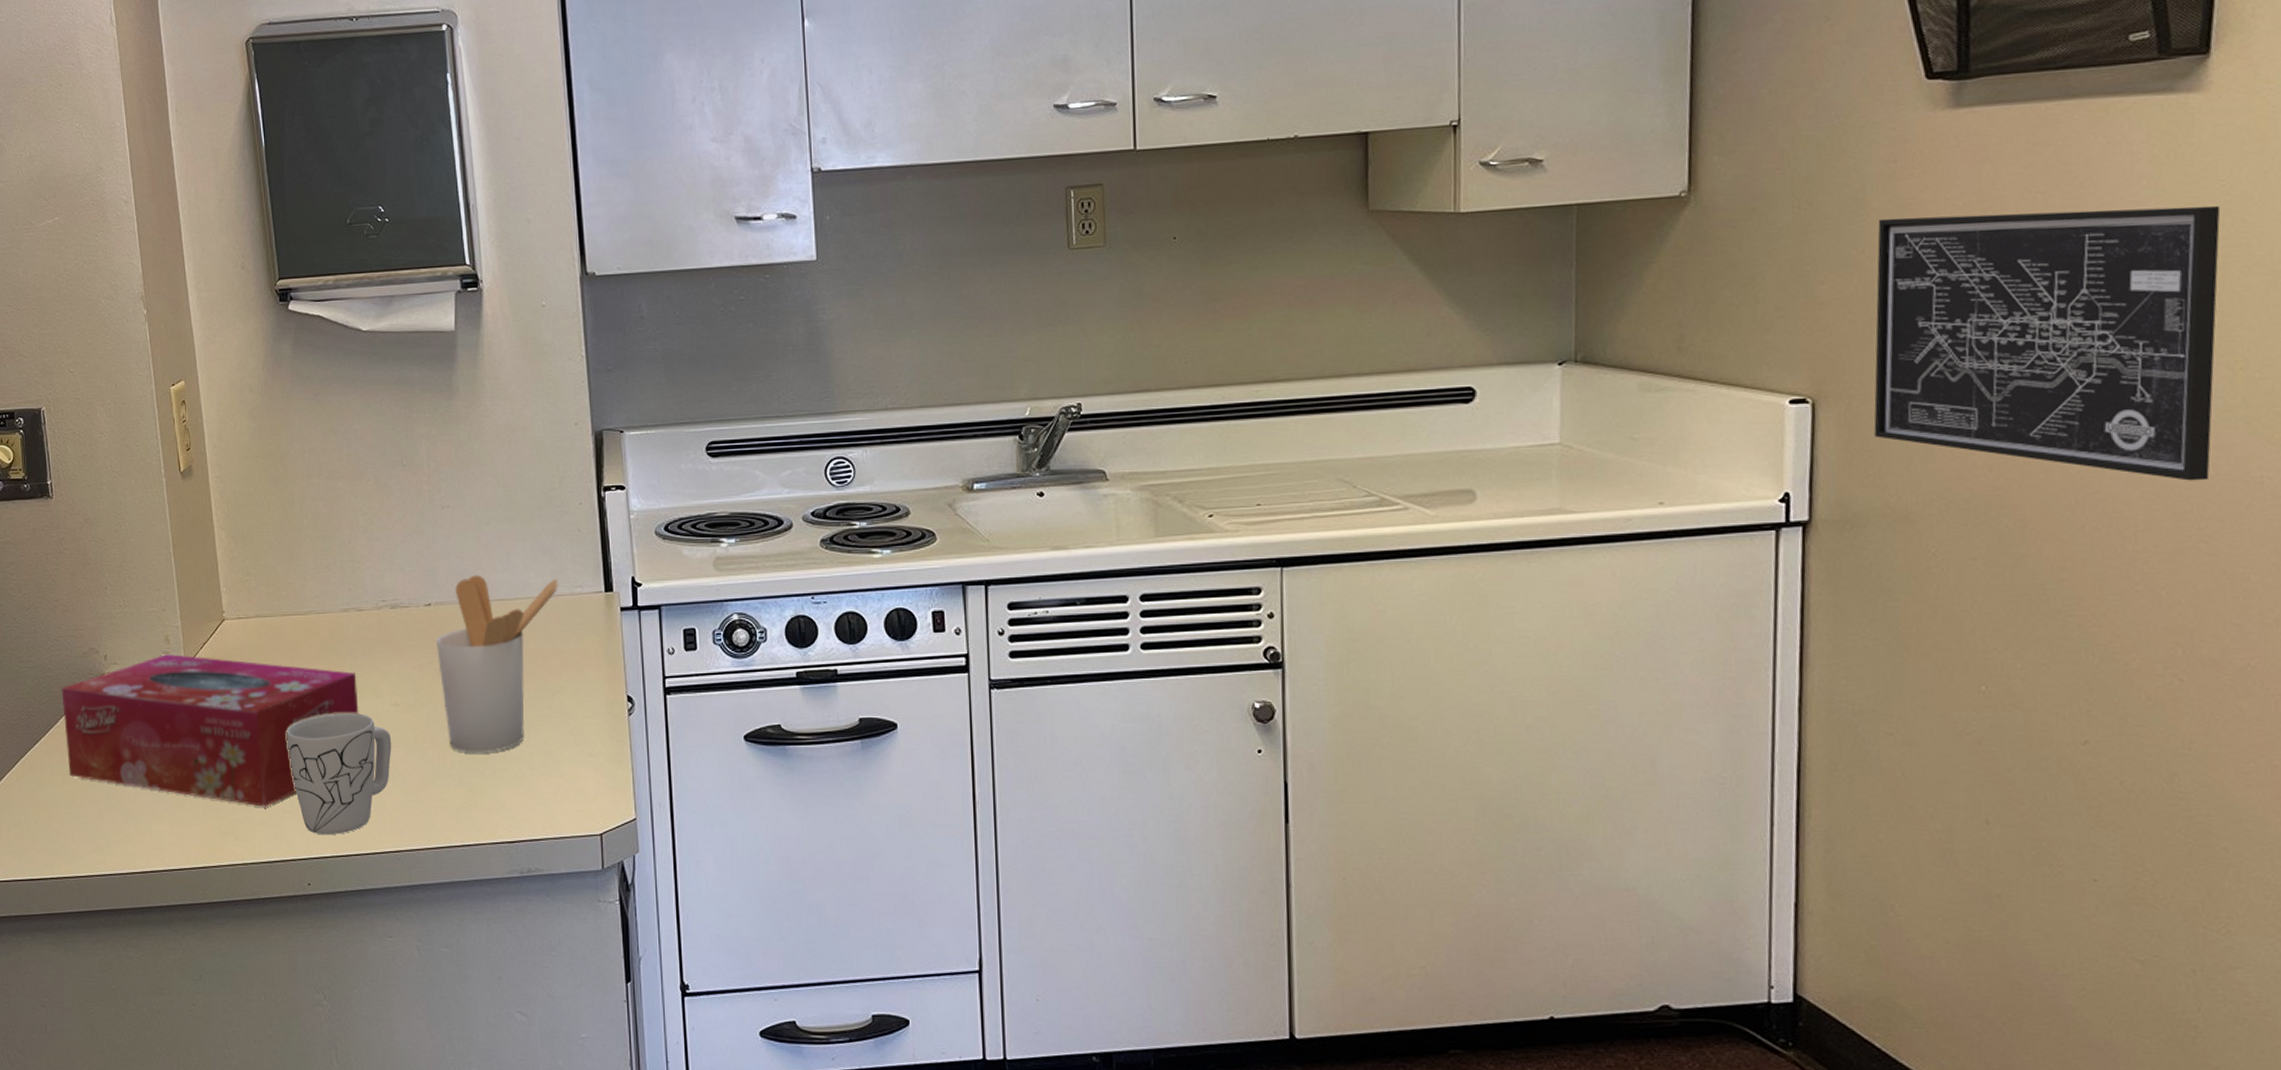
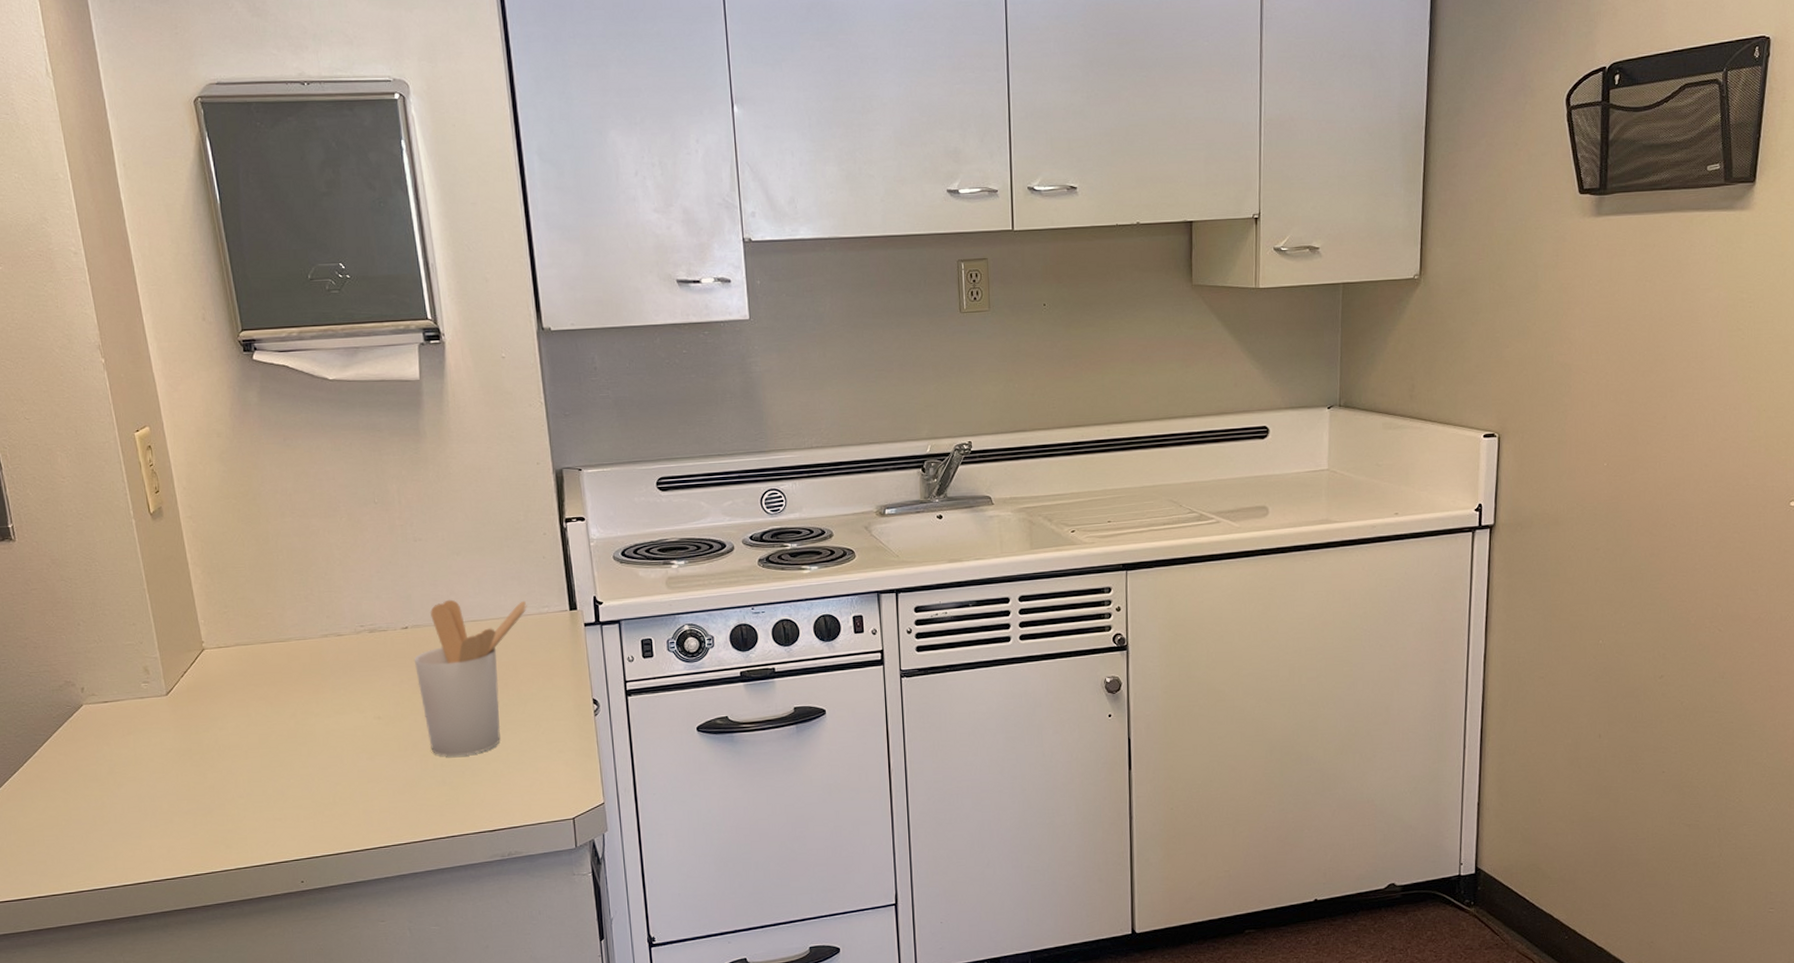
tissue box: present [61,654,359,807] -> none [37,683,343,817]
mug: present [286,713,392,836] -> none [272,727,377,838]
wall art: present [1874,205,2221,481] -> none [1538,293,1757,490]

